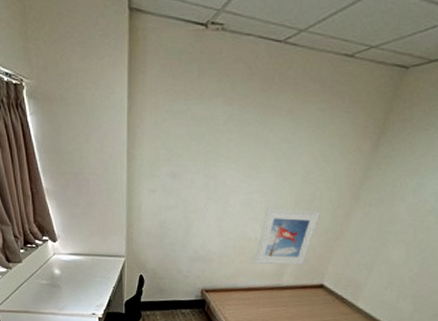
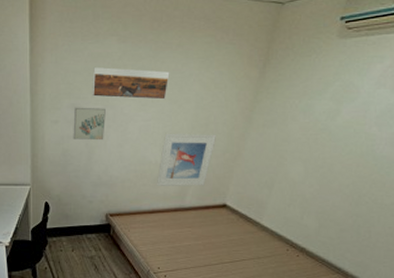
wall art: none [171,175,207,213] -> present [73,107,106,141]
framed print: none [193,132,278,172] -> present [92,67,170,100]

